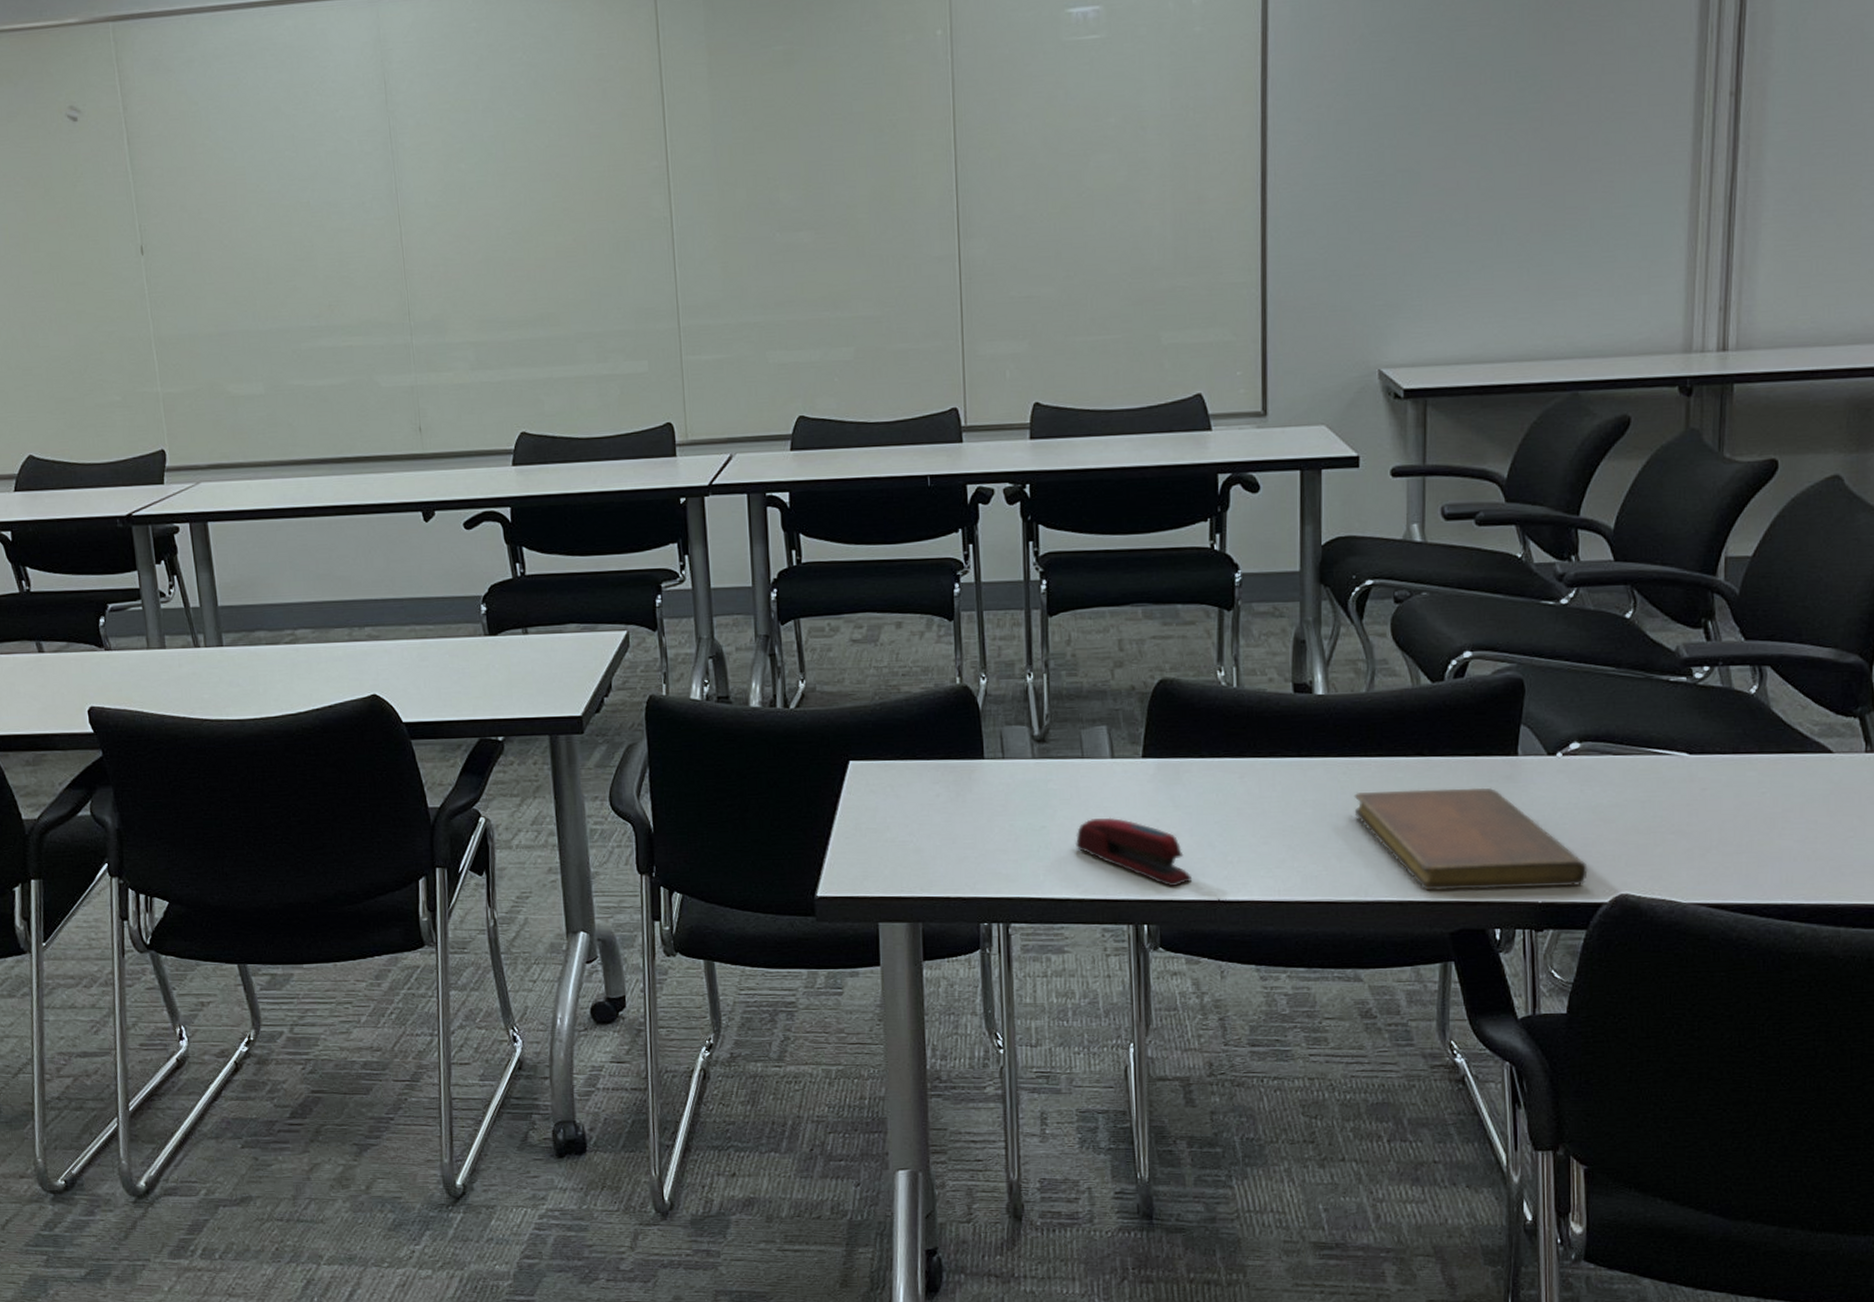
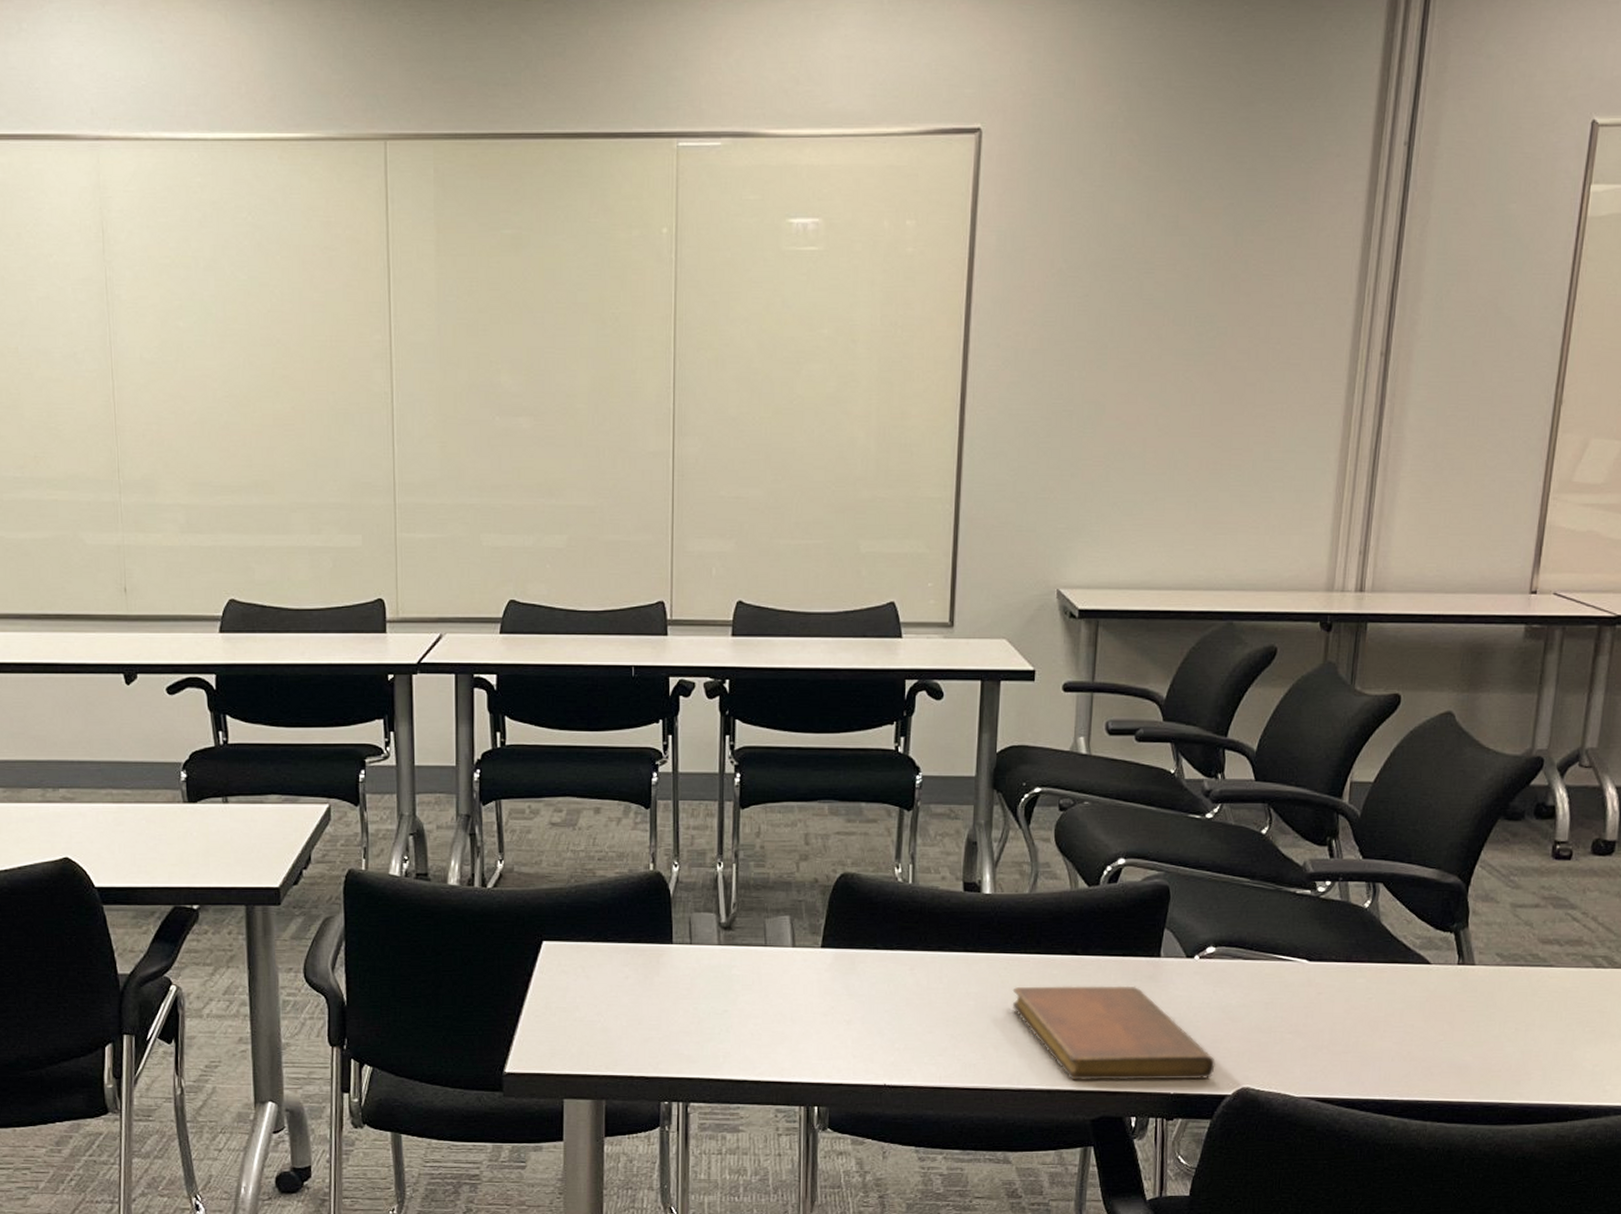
stapler: present [1075,817,1193,886] -> none [754,1003,862,1070]

